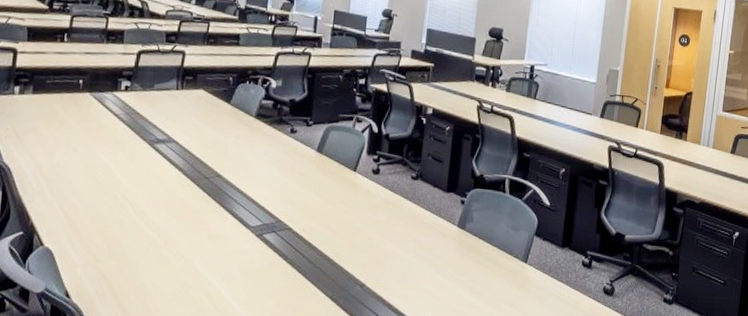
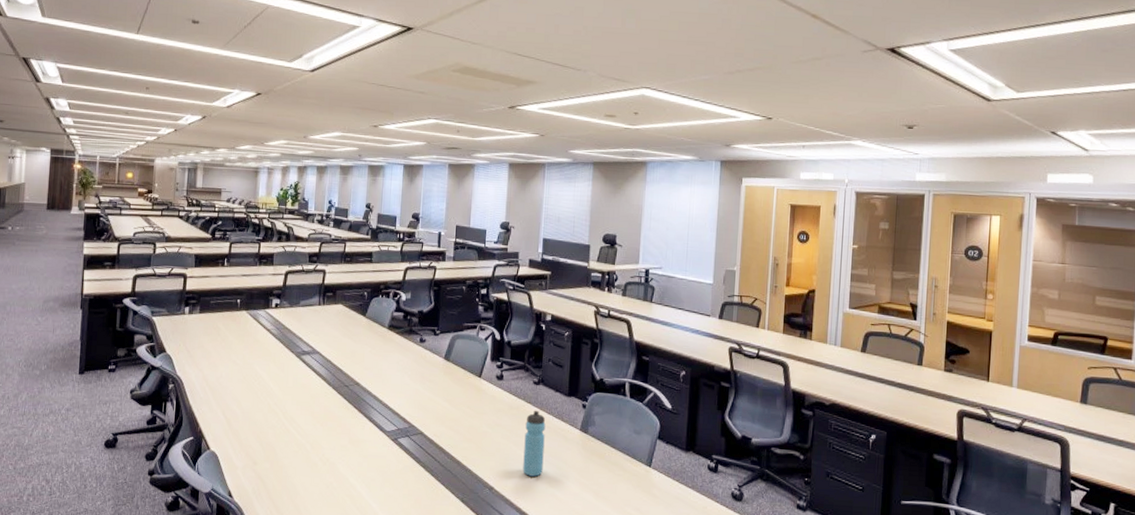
water bottle: none [396,205,423,273] -> present [523,410,546,477]

